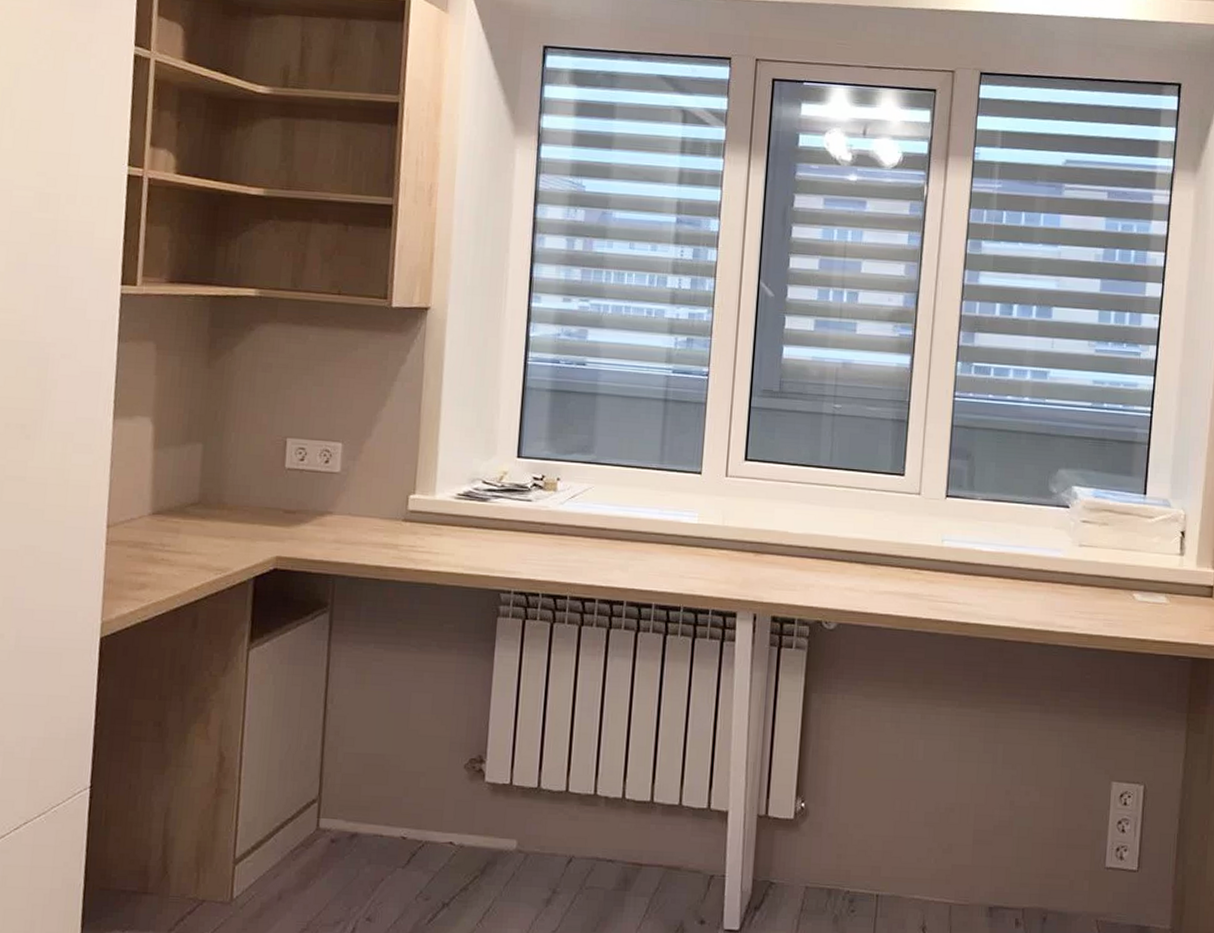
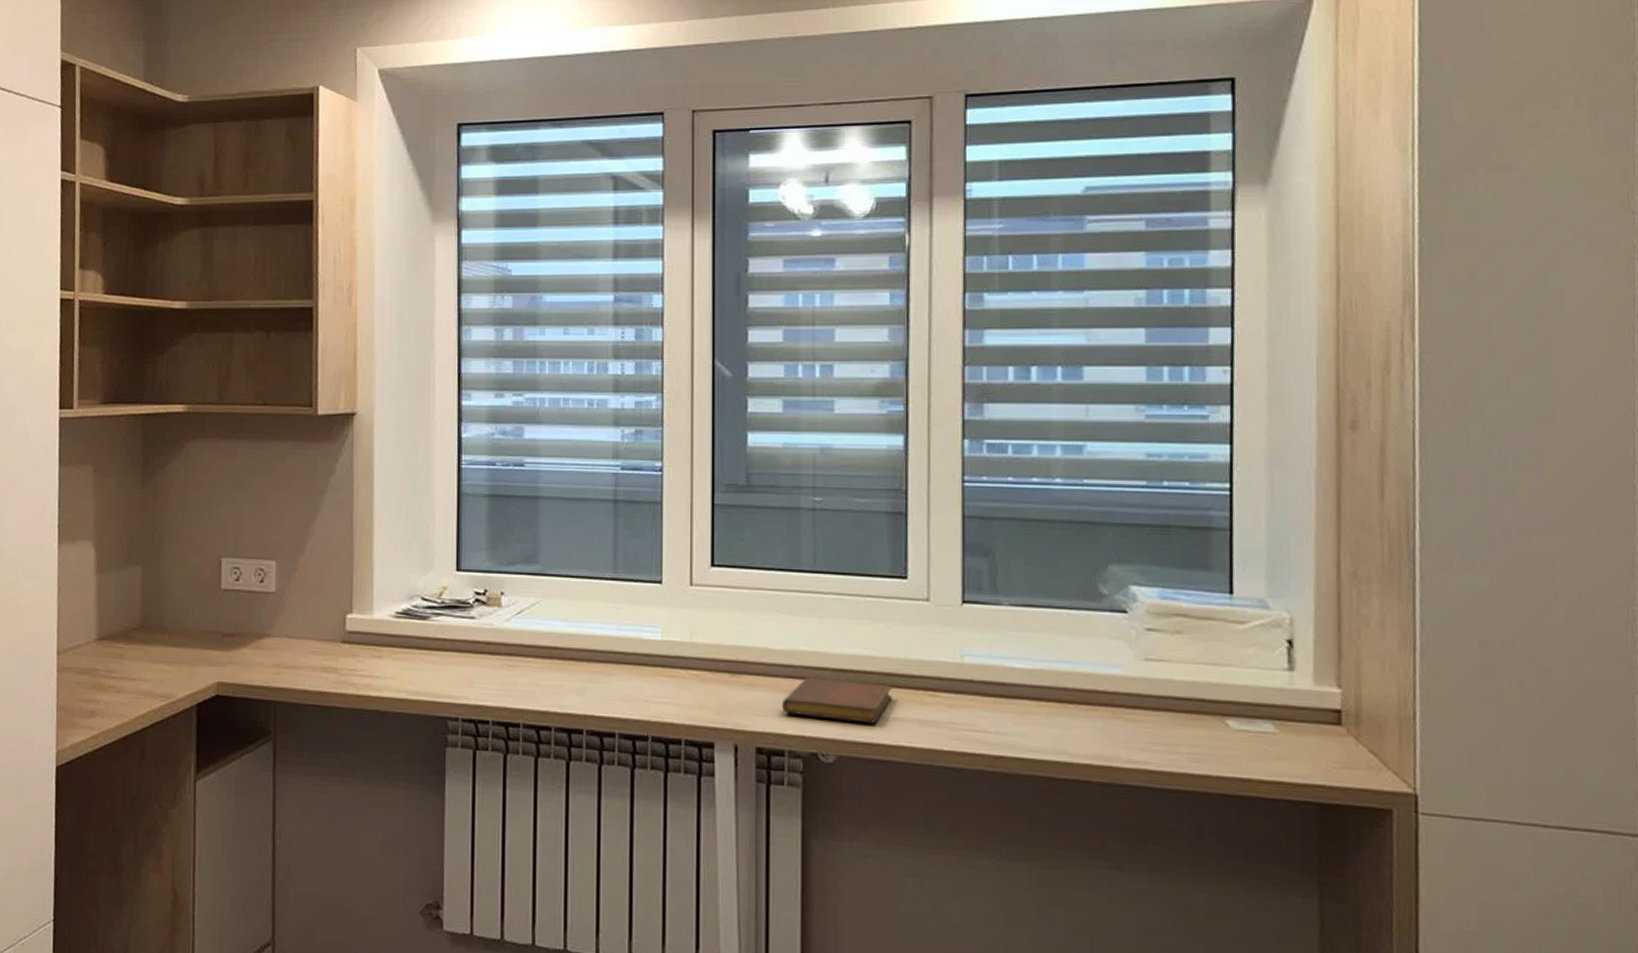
notebook: none [795,556,886,596] -> present [781,676,892,724]

